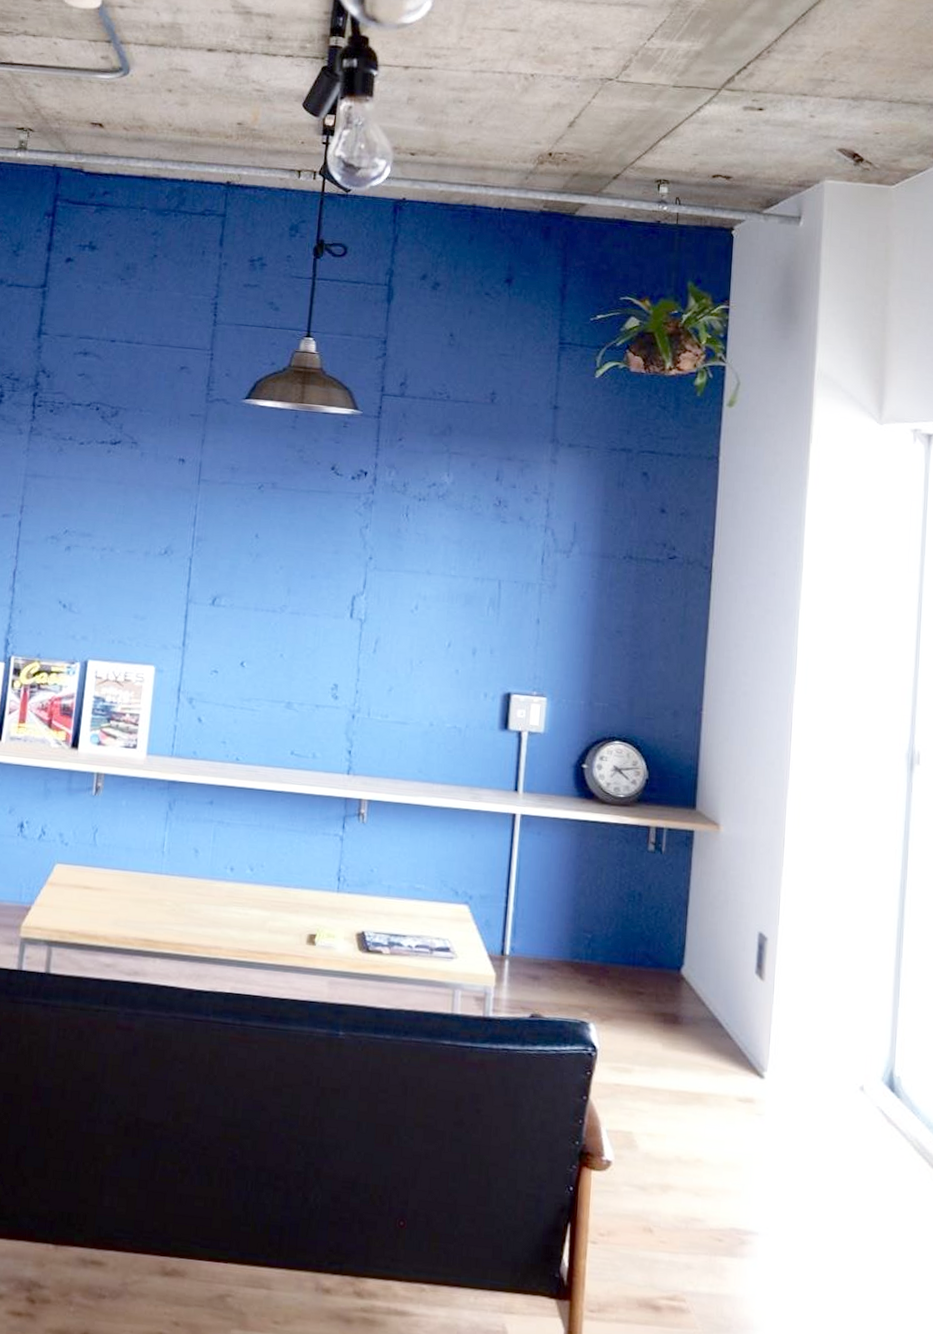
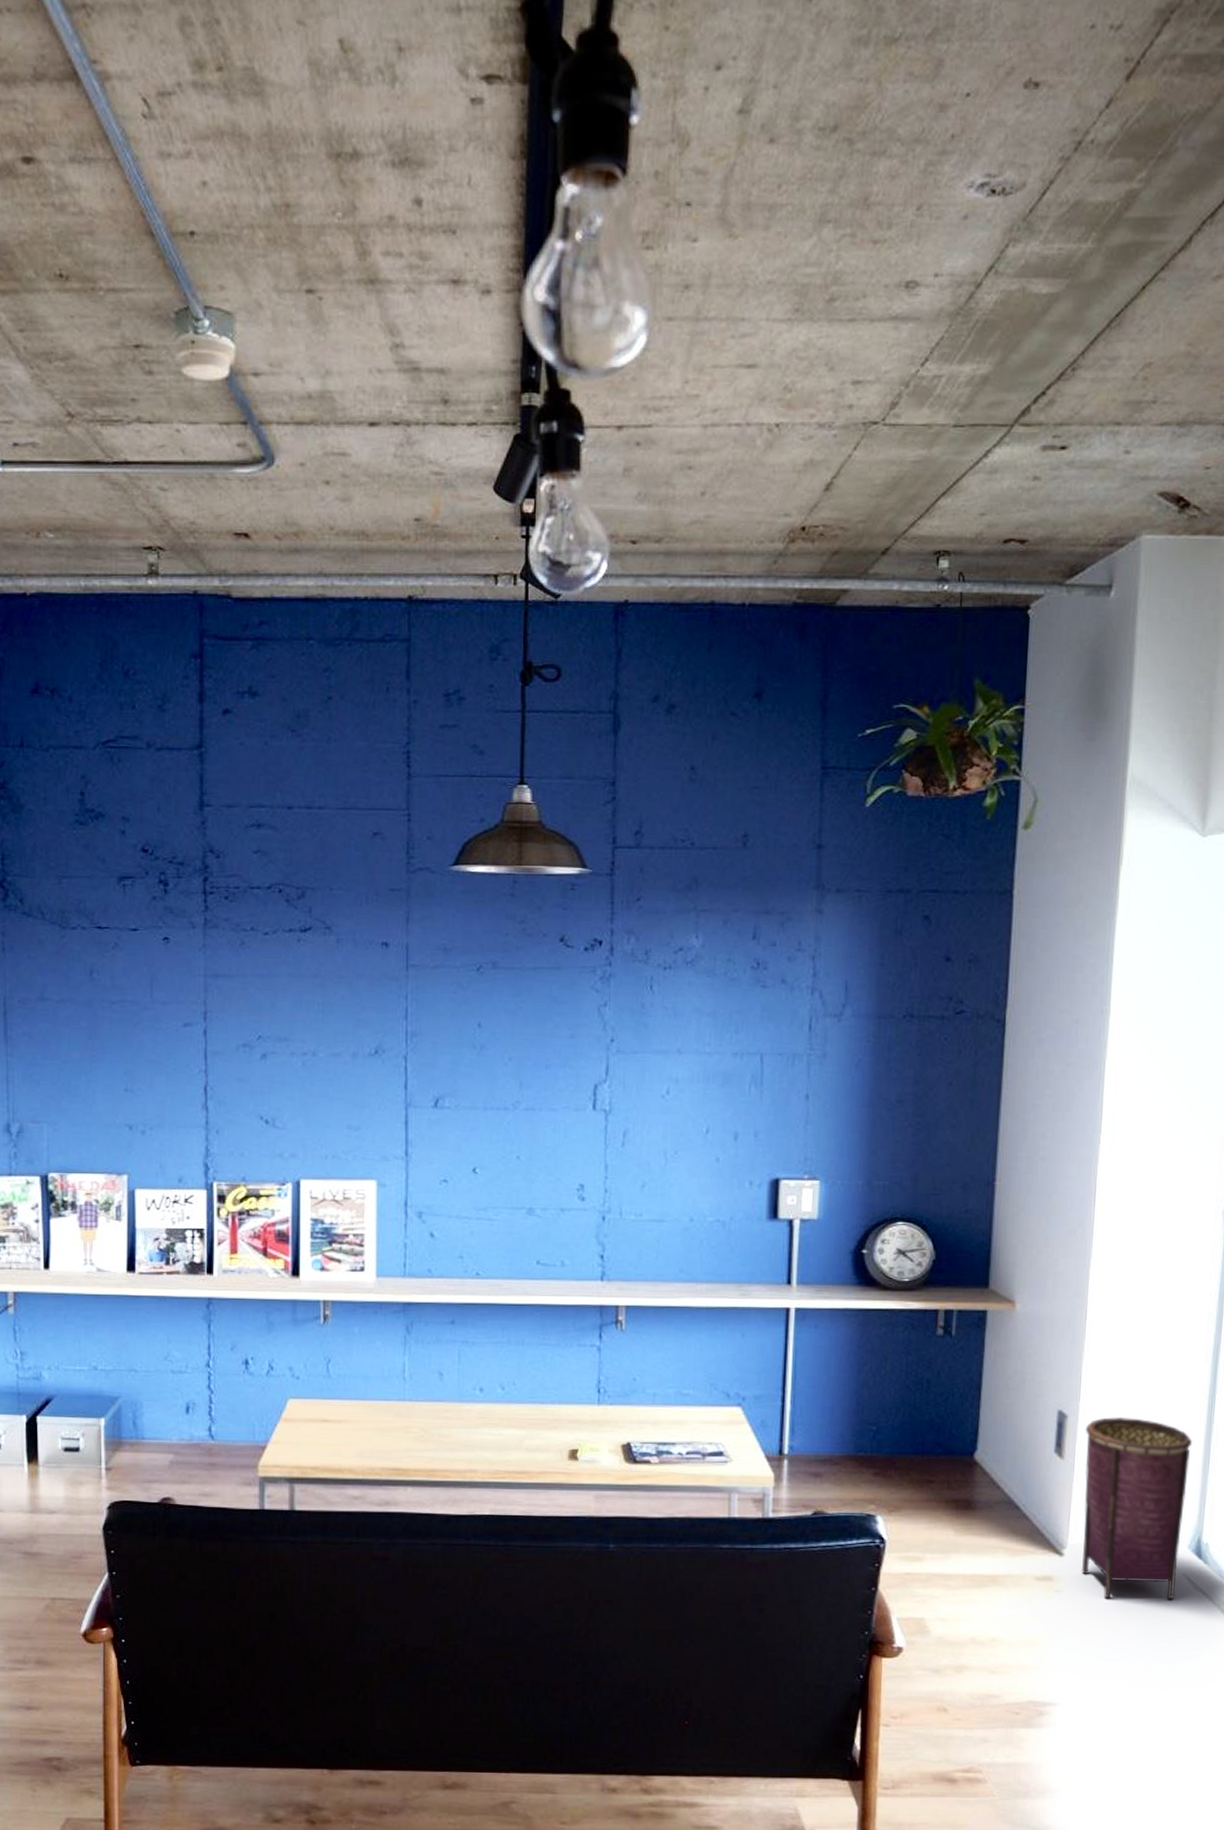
woven basket: none [781,943,884,1133] -> present [1081,1416,1193,1600]

